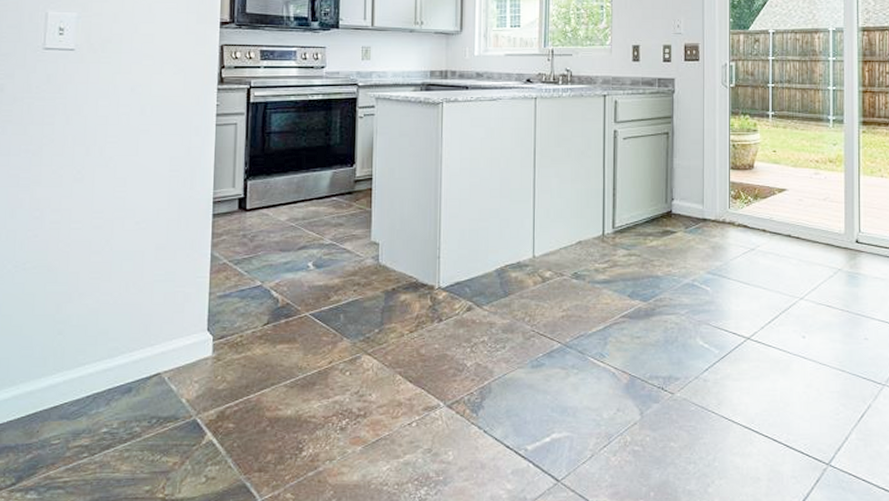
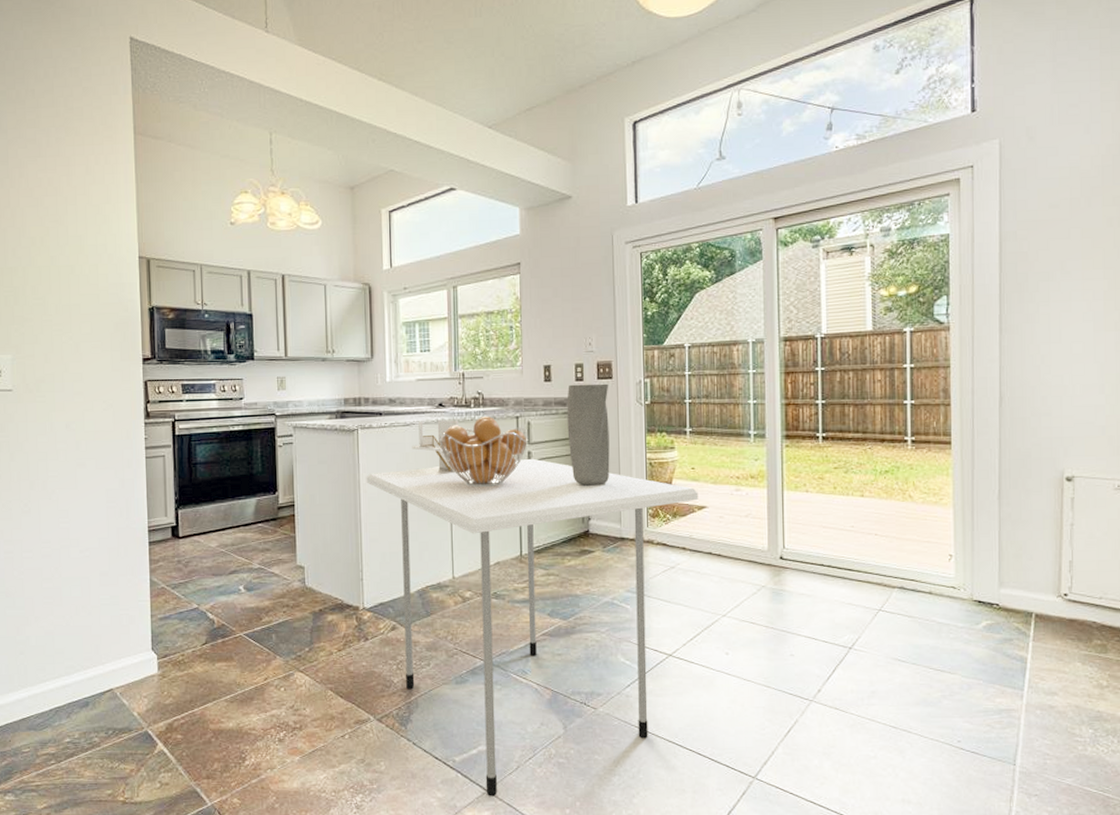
dining table: none [448,137,779,487] -> present [366,458,699,796]
napkin holder: none [493,95,545,152] -> present [409,419,458,475]
fruit basket: none [525,94,615,164] -> present [439,417,529,487]
vase: none [654,65,696,166] -> present [567,383,610,486]

